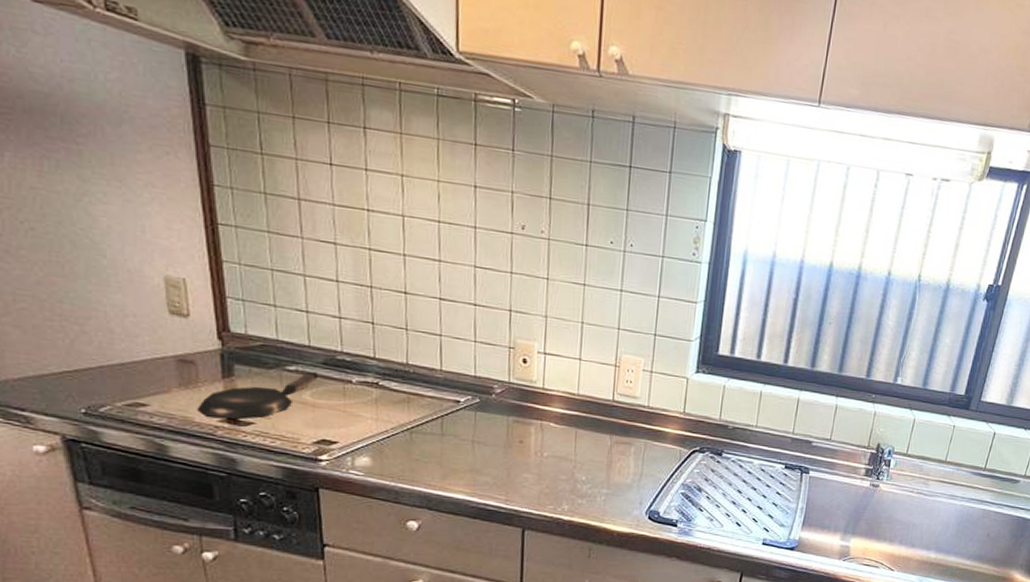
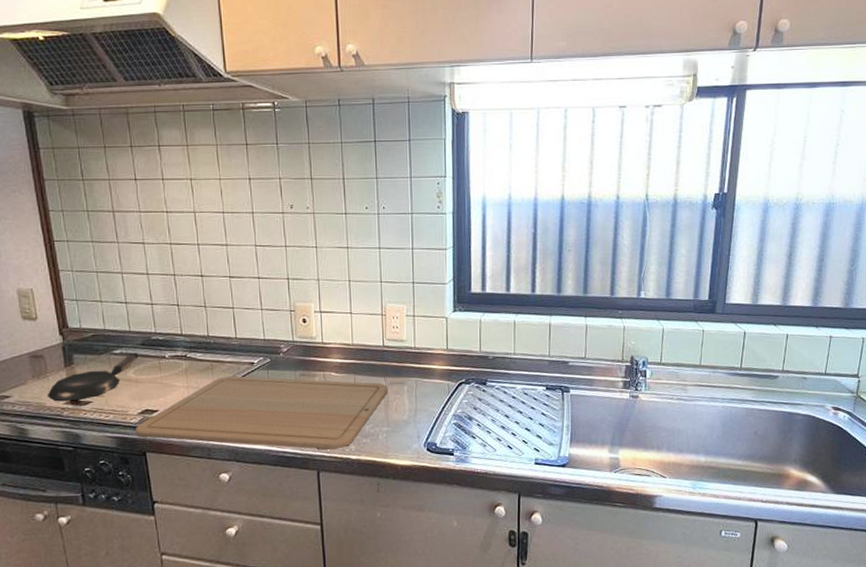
chopping board: none [307,412,613,508] -> present [135,376,388,450]

